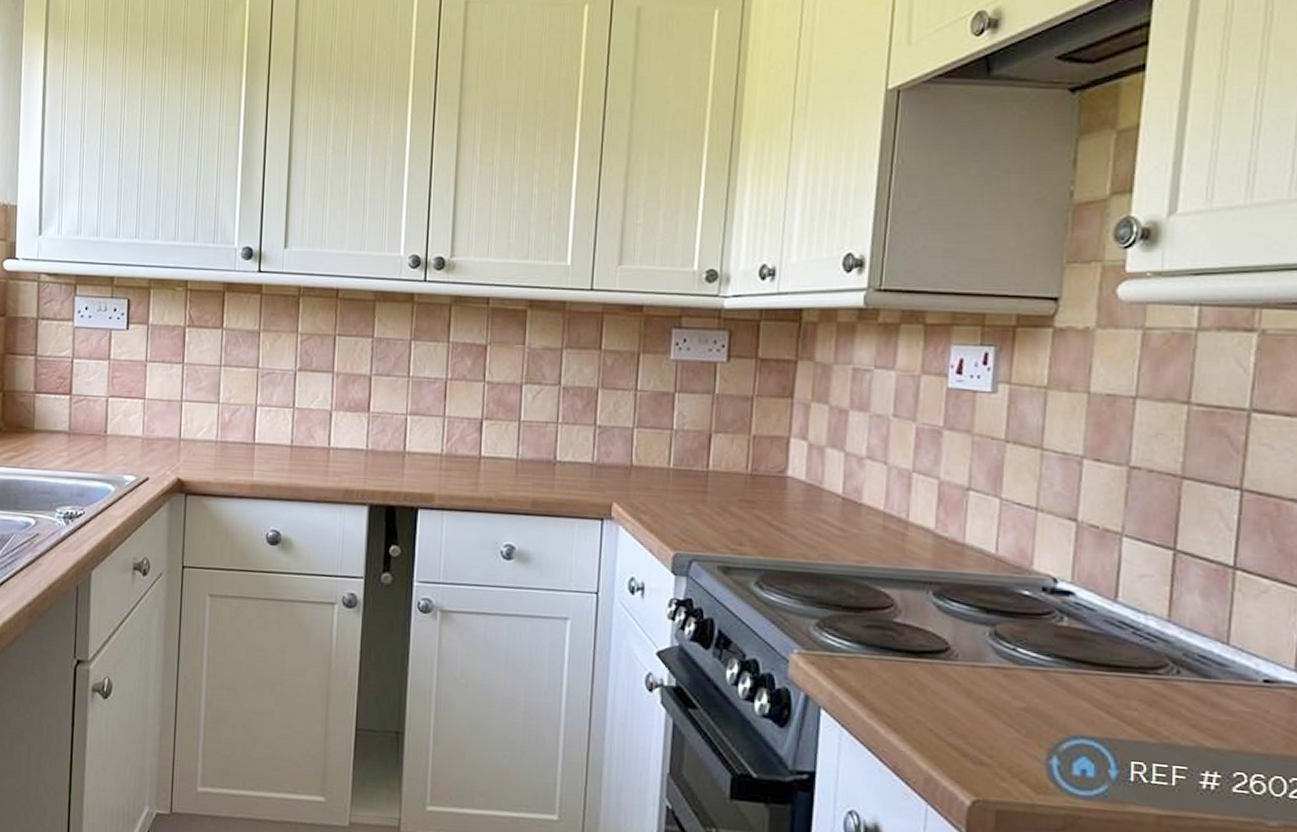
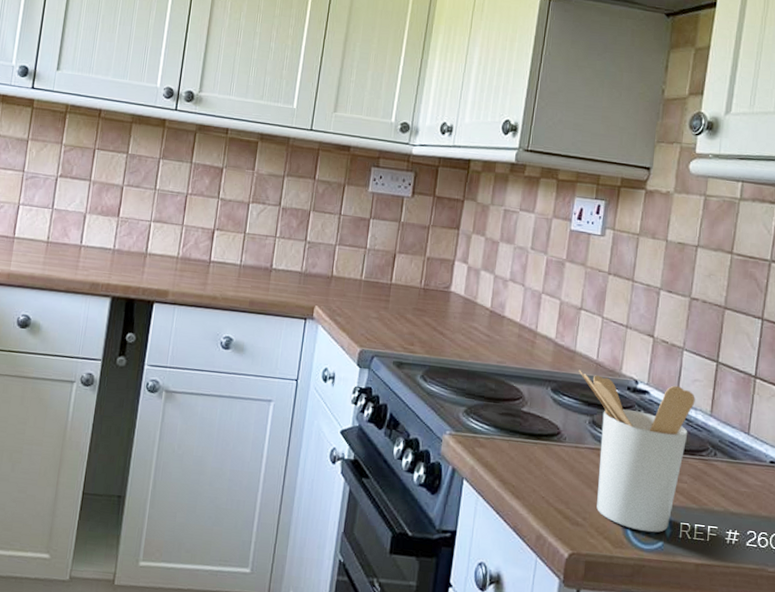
utensil holder: none [971,567,1144,775] -> present [579,369,695,533]

